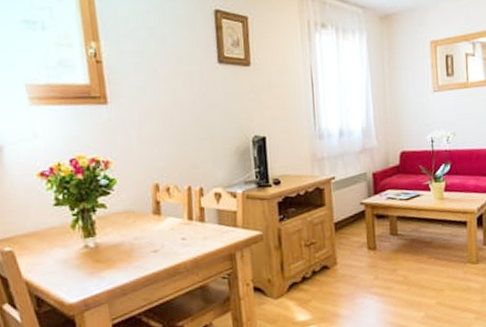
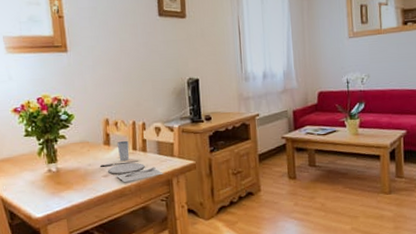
place setting: none [149,209,225,259] -> present [100,140,163,183]

